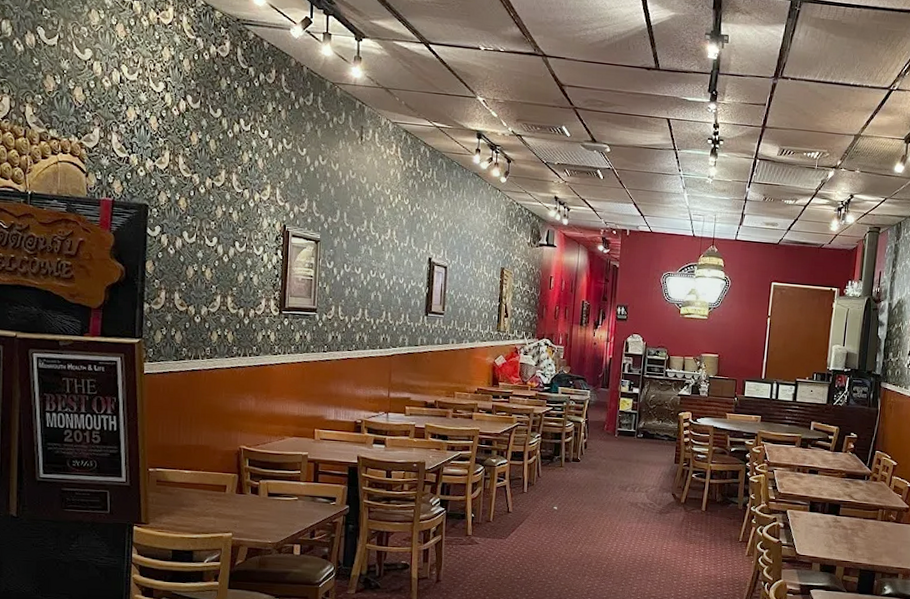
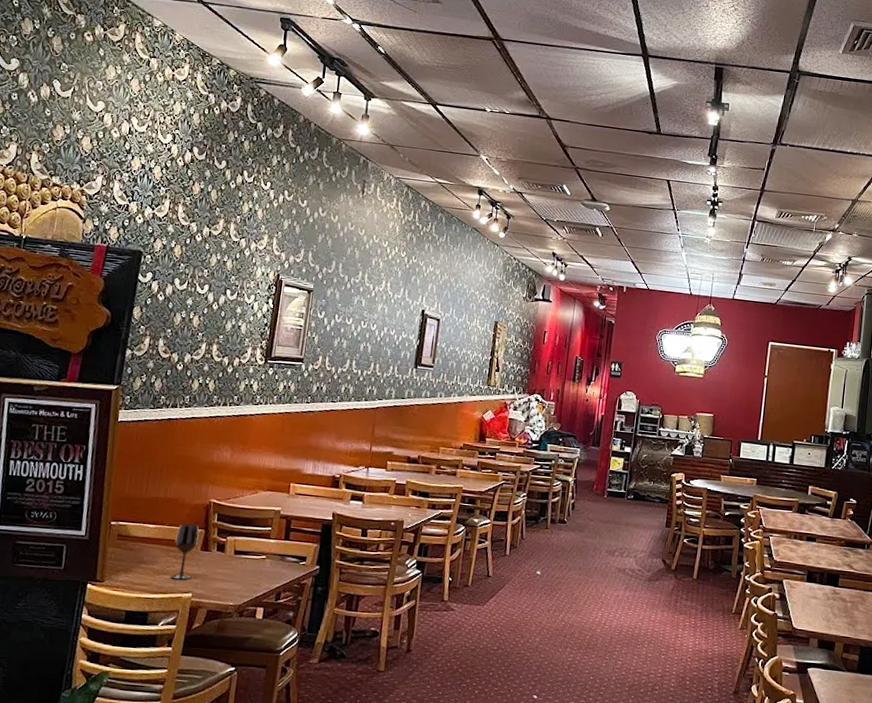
wine glass: none [210,468,234,521] -> present [170,523,199,580]

